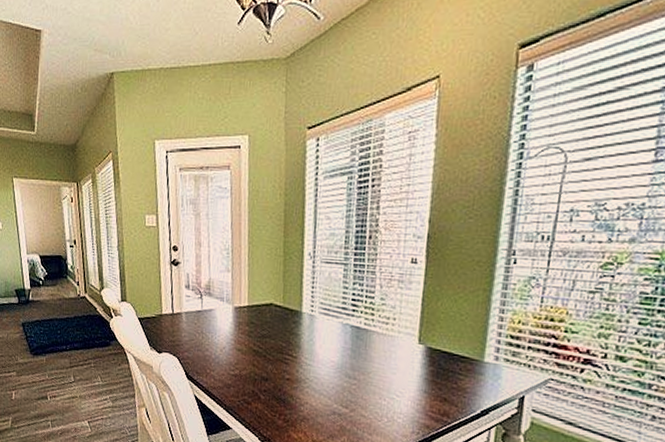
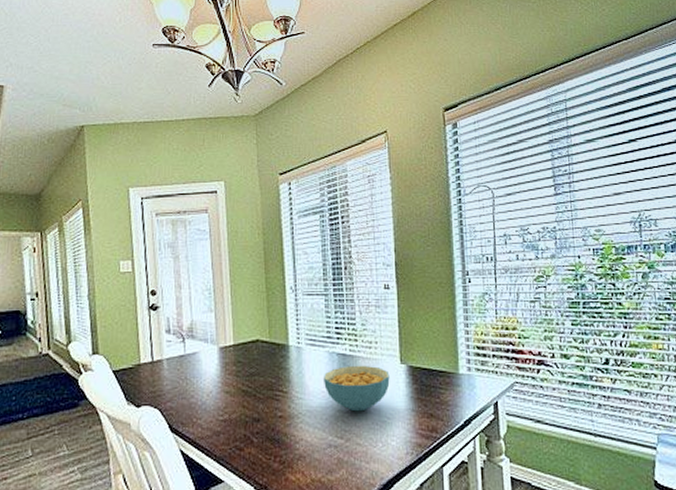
cereal bowl: none [333,339,405,386] -> present [323,365,390,412]

